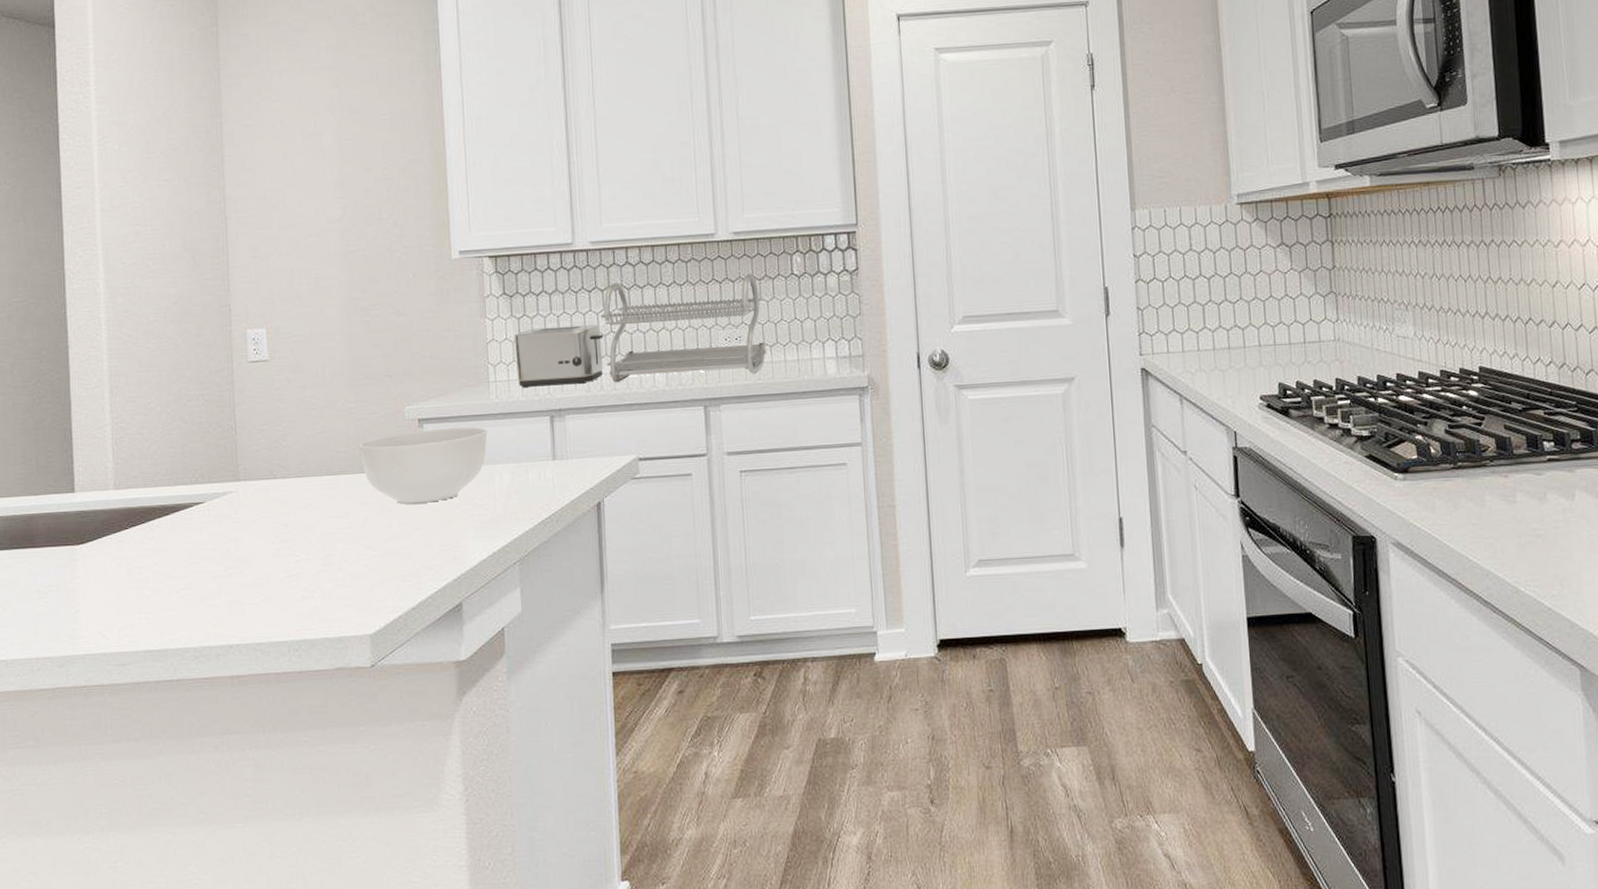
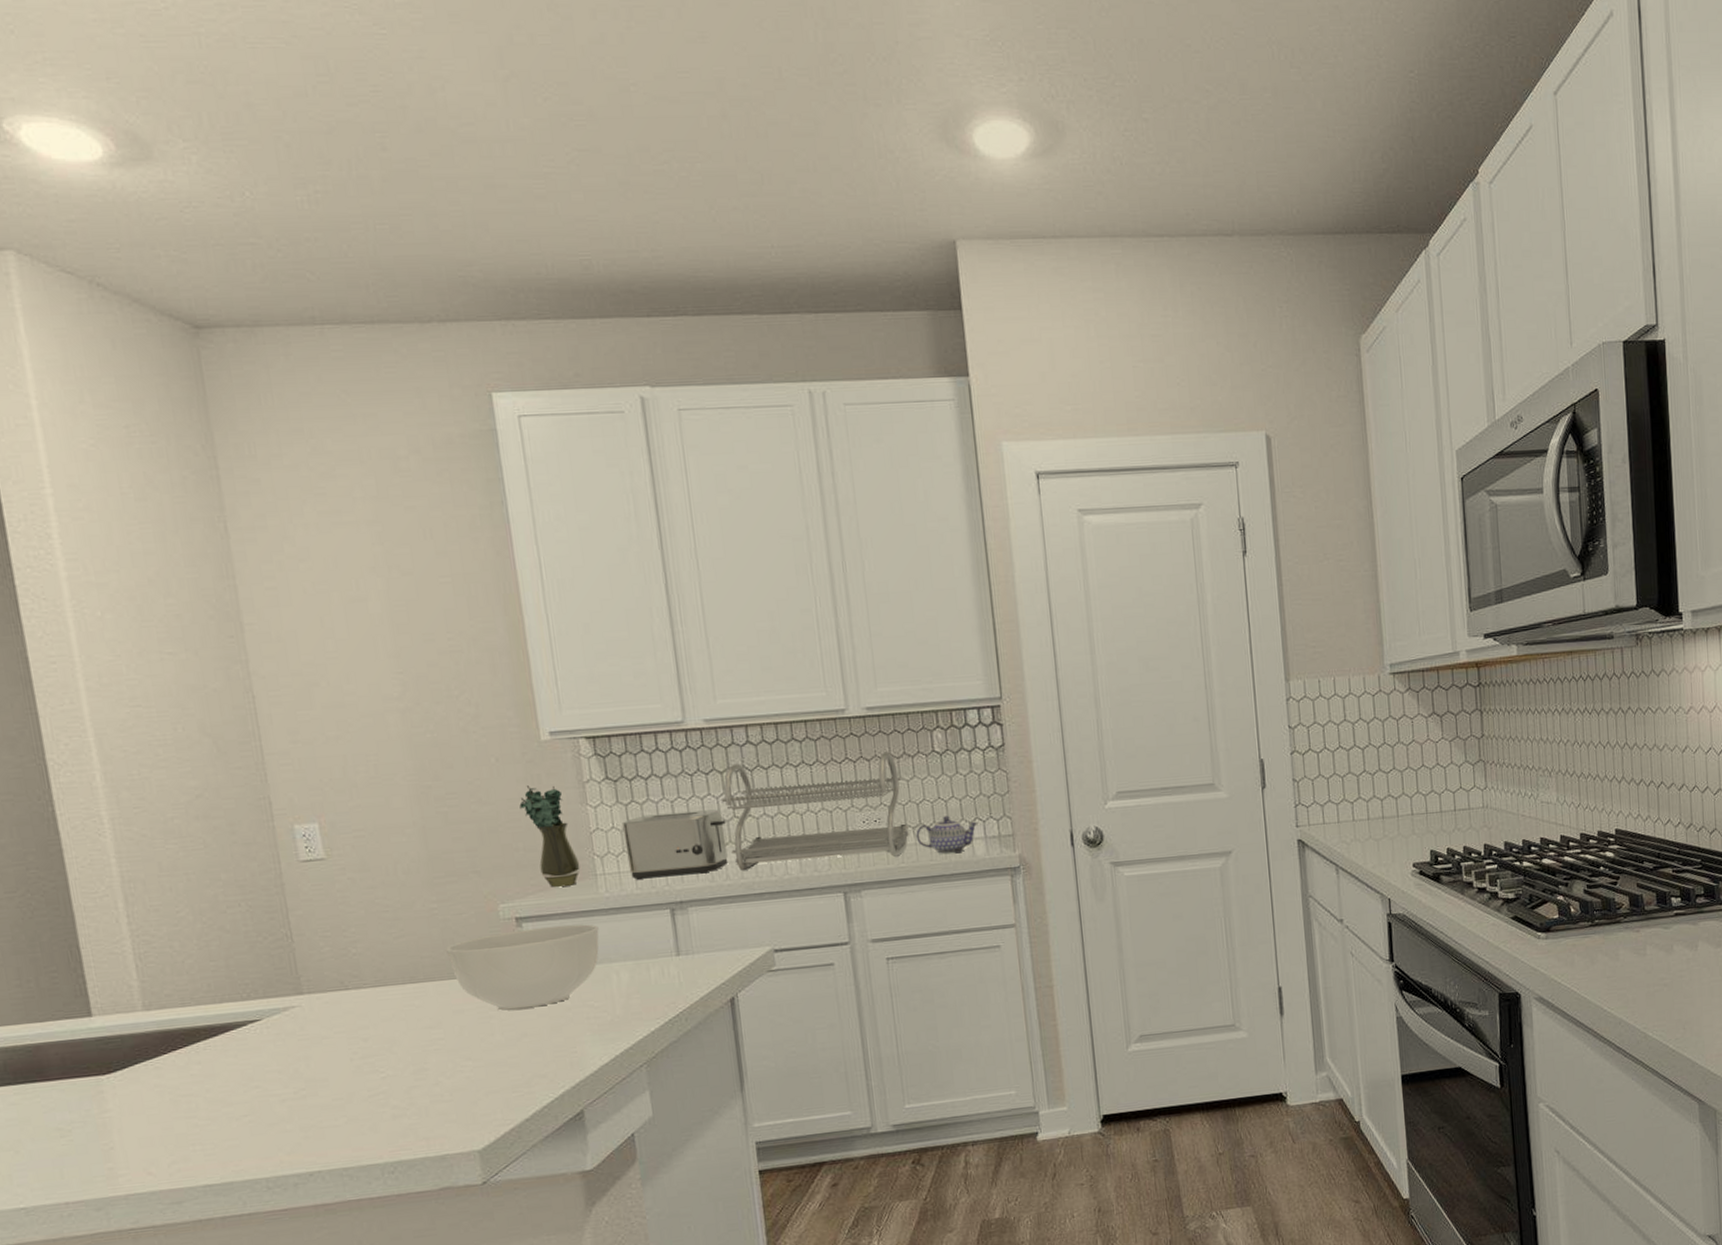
vase: none [429,299,476,393] -> present [519,785,581,888]
teapot: none [773,335,831,373] -> present [916,815,978,855]

